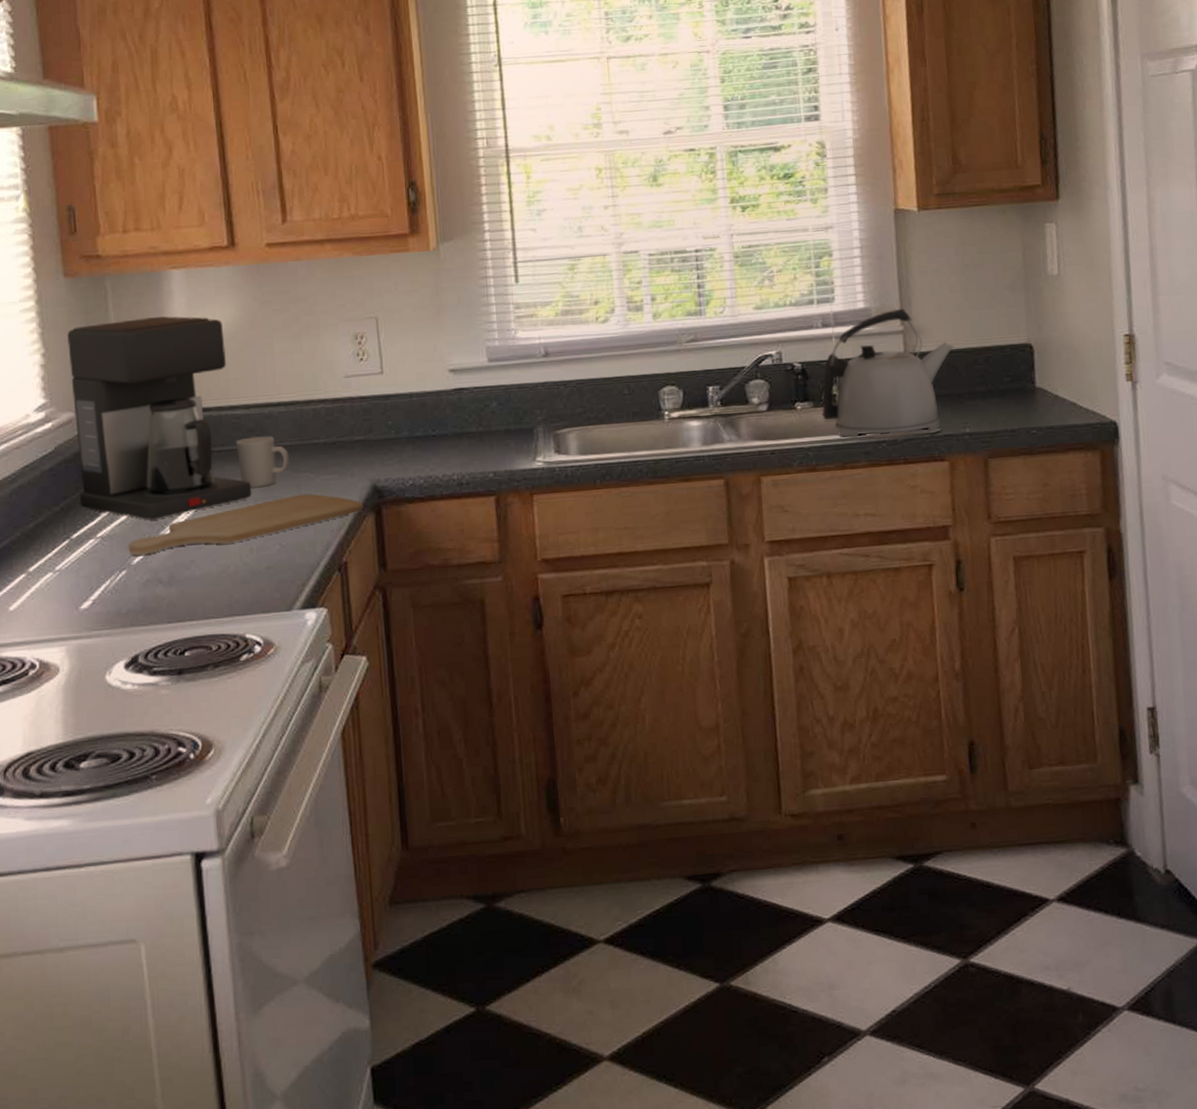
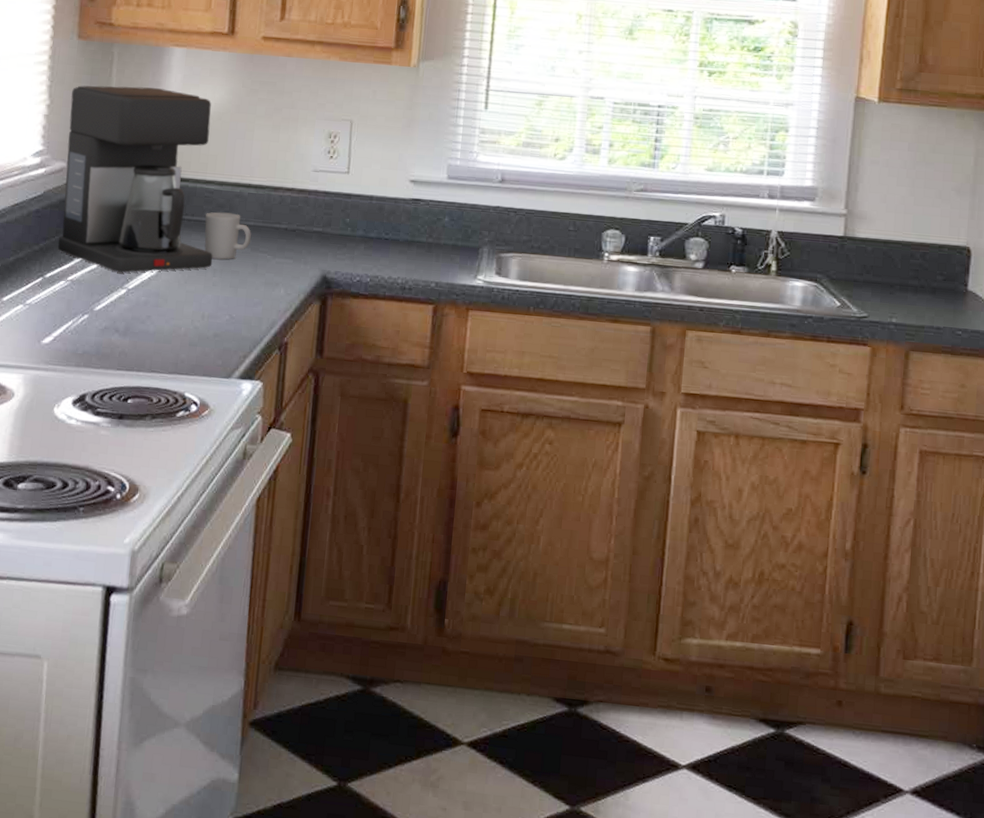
chopping board: present [128,493,364,556] -> none [93,272,311,307]
kettle: present [821,308,954,439] -> none [754,192,893,316]

